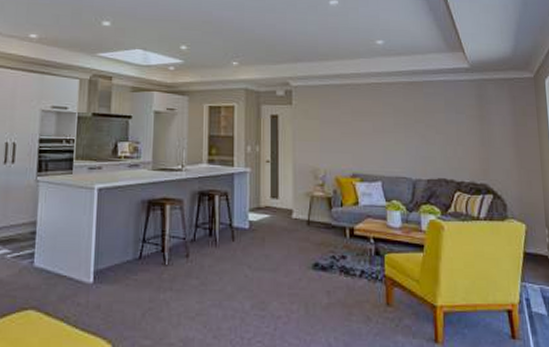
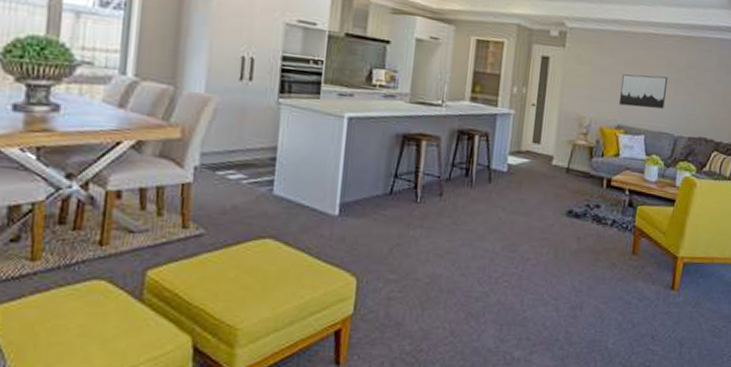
wall art: none [350,122,397,155] -> present [618,74,667,109]

